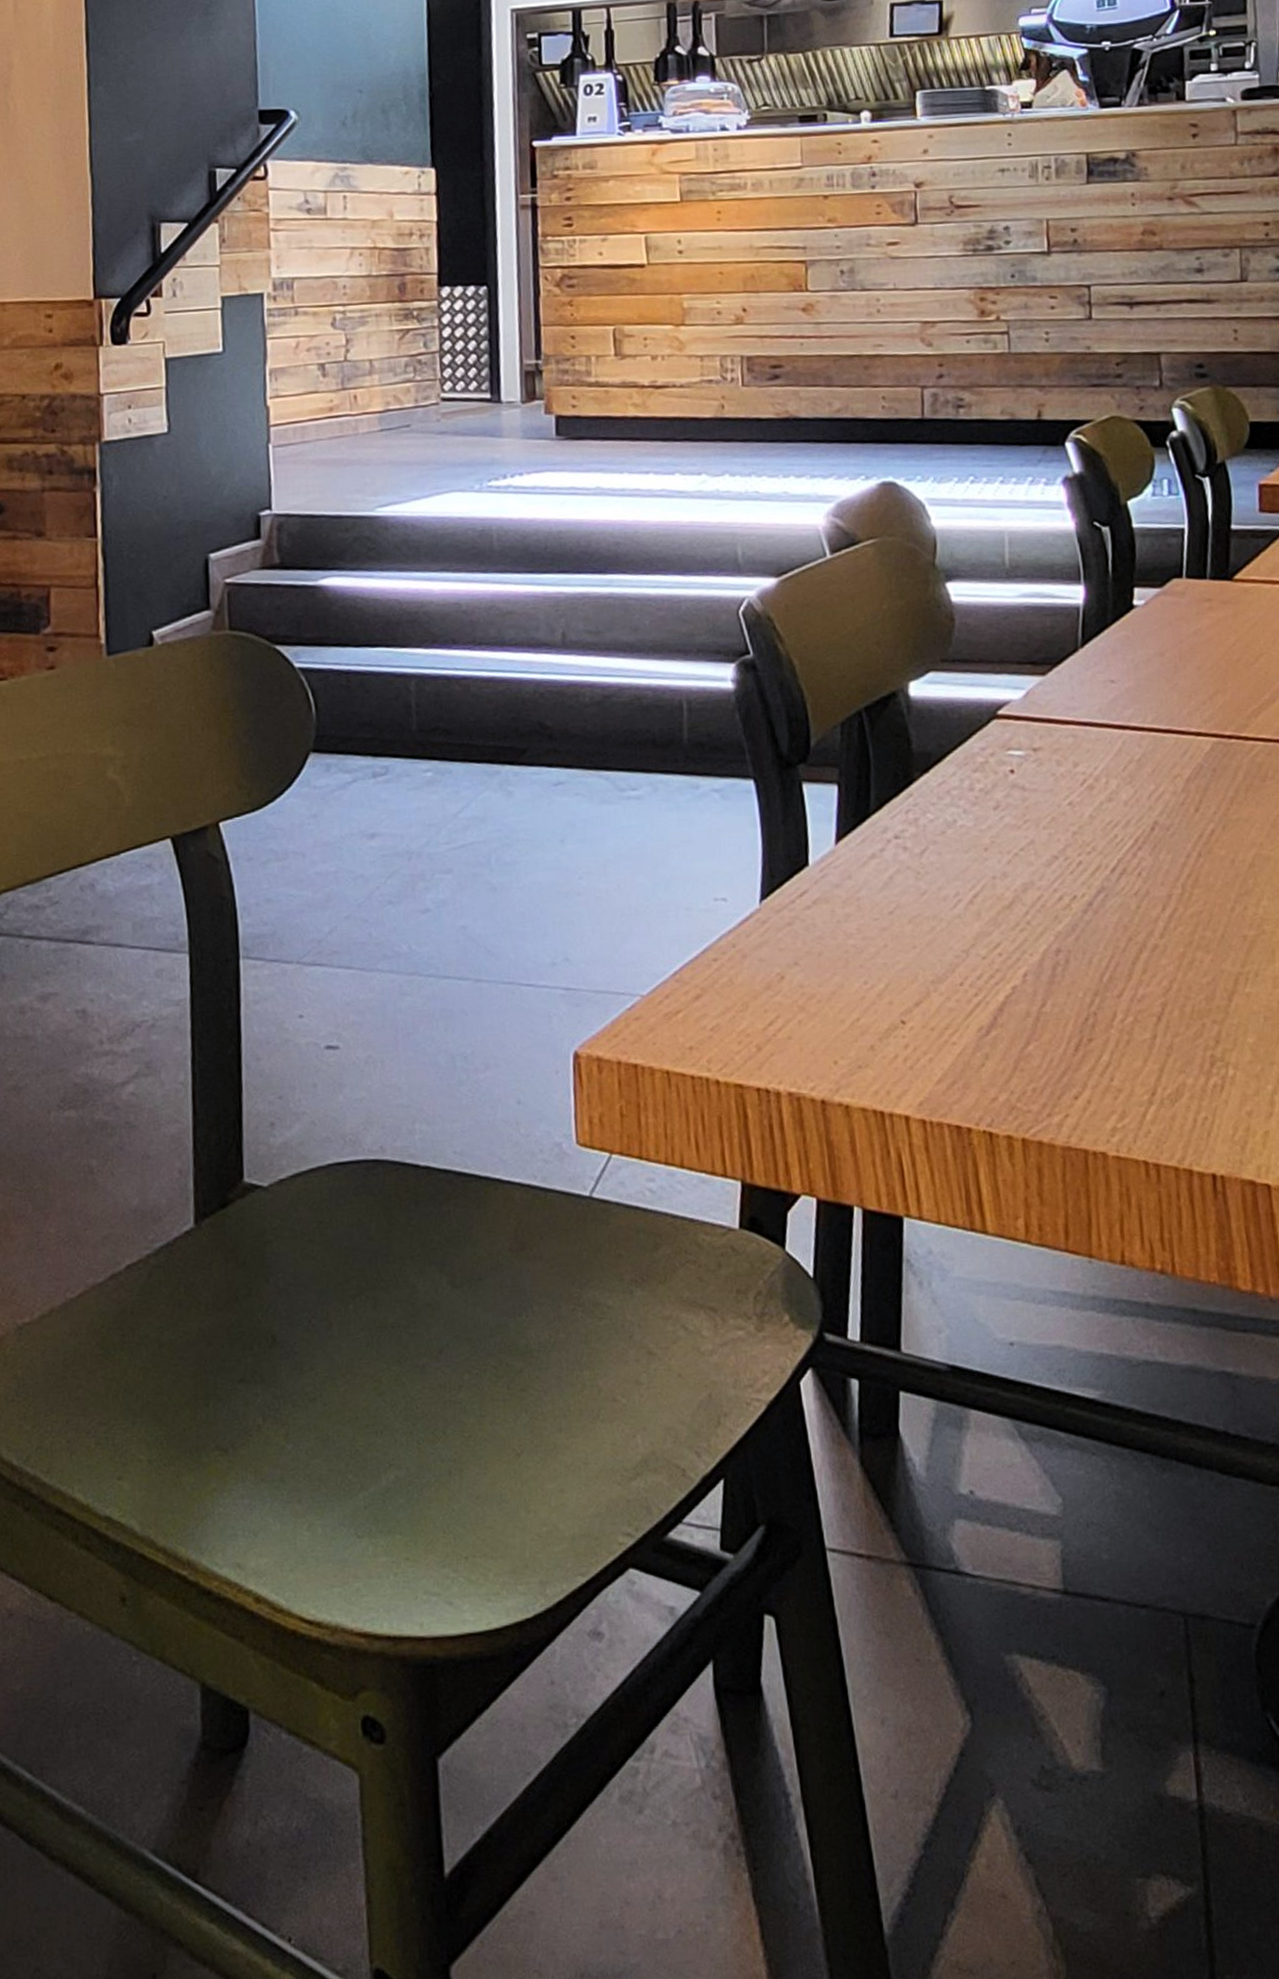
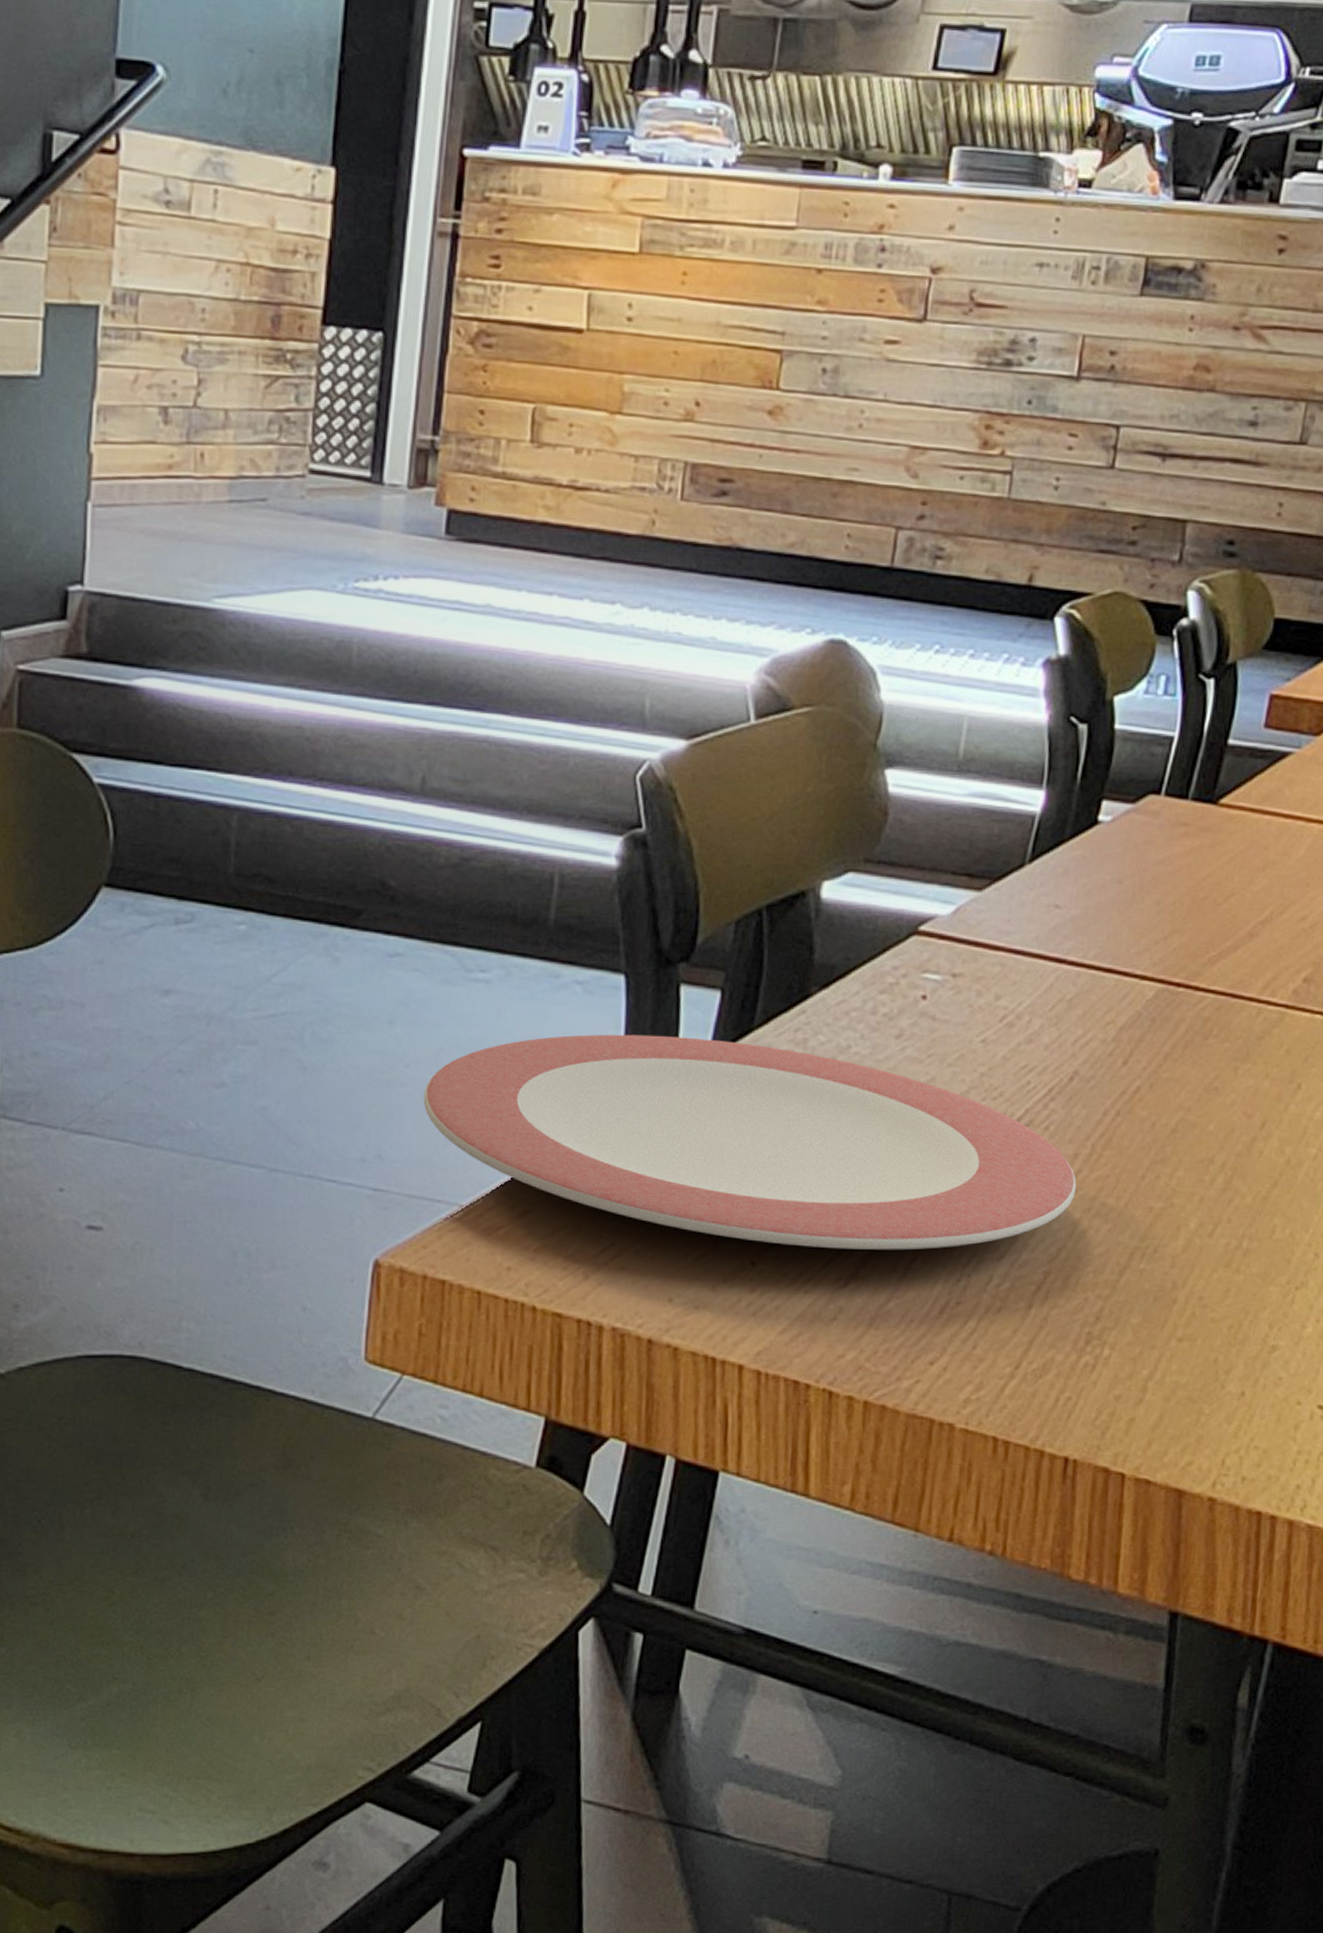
plate: none [597,827,1176,1003] -> present [423,1034,1077,1250]

